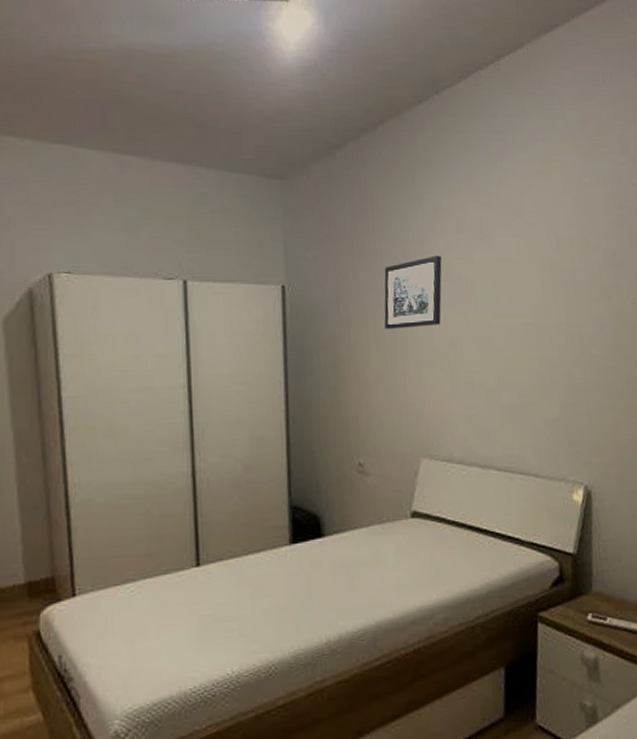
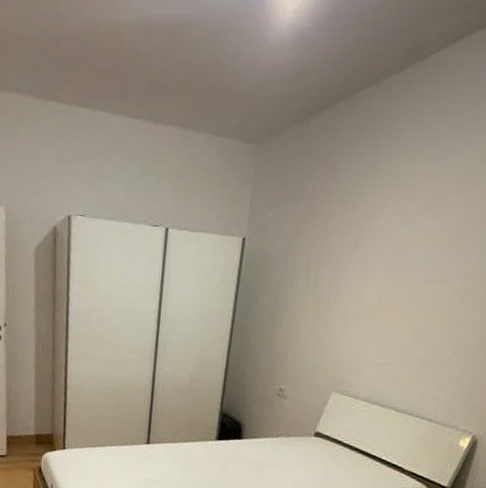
wall art: present [384,255,442,329] -> none [323,220,388,284]

